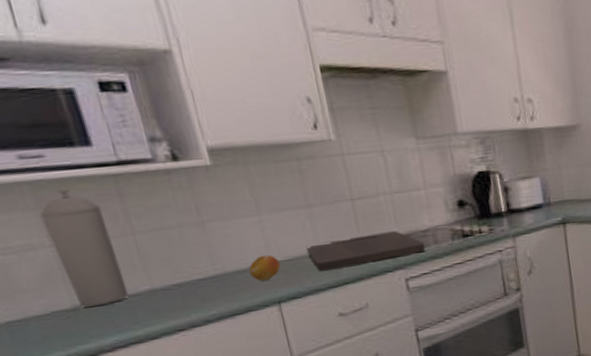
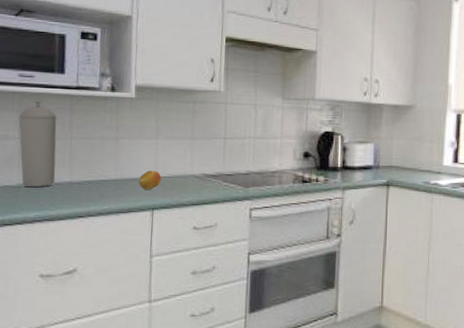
cutting board: present [305,231,426,272] -> none [182,167,271,191]

